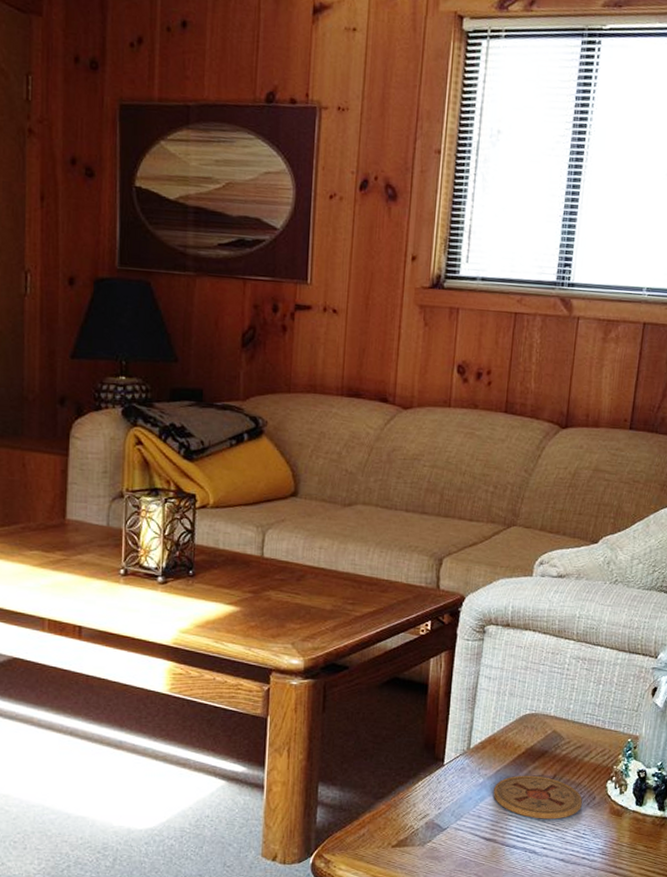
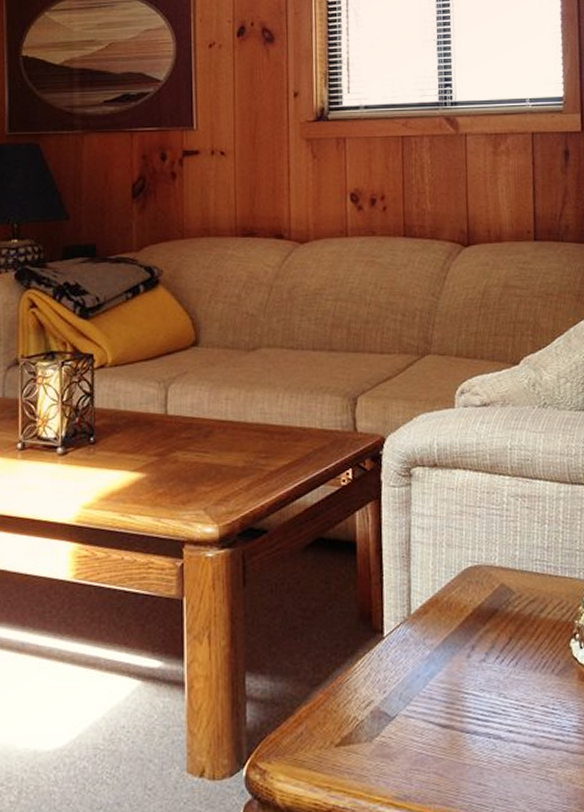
coaster: present [494,775,582,820] -> none [444,640,546,695]

